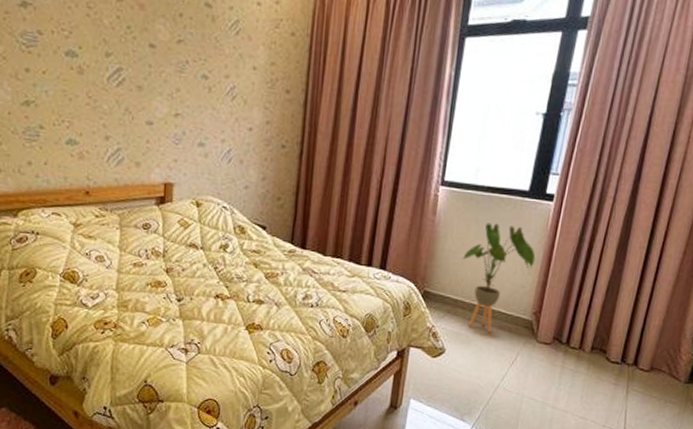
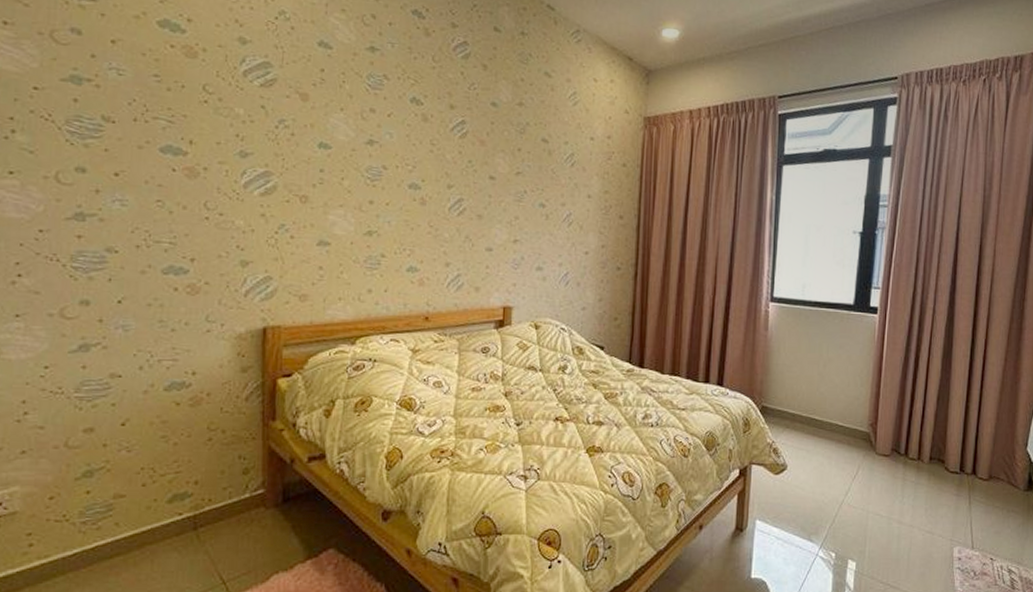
house plant: present [461,223,536,333] -> none [795,336,866,447]

